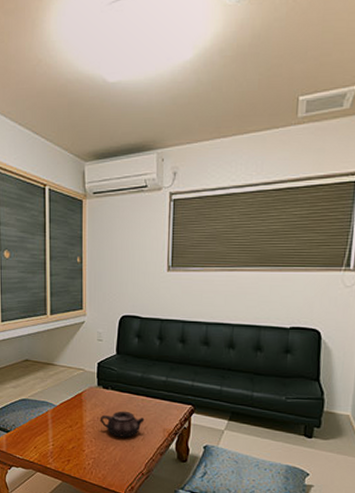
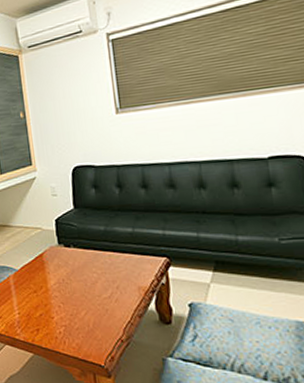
teapot: present [100,411,145,438] -> none [65,269,116,300]

